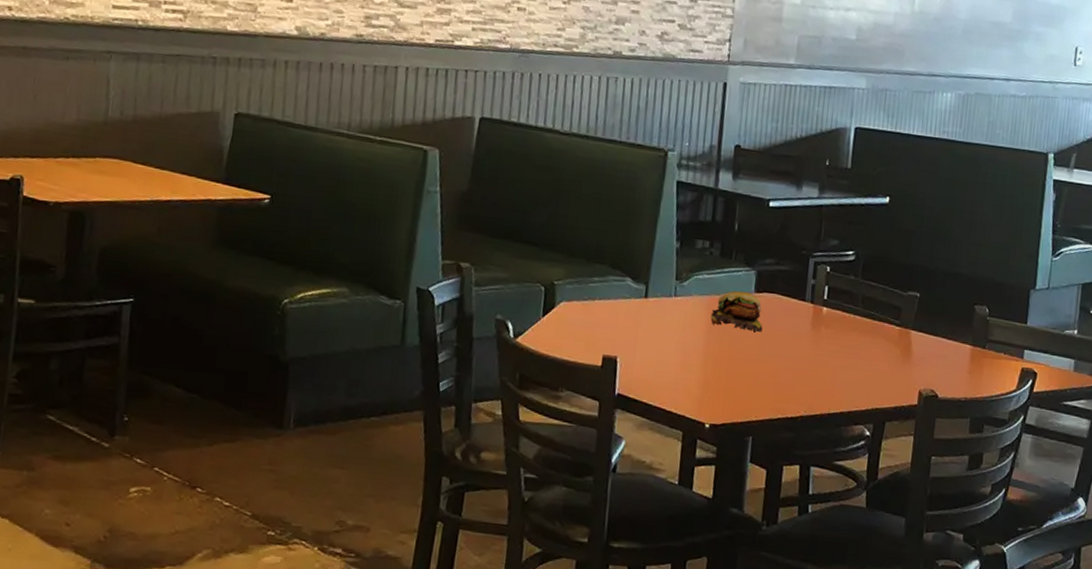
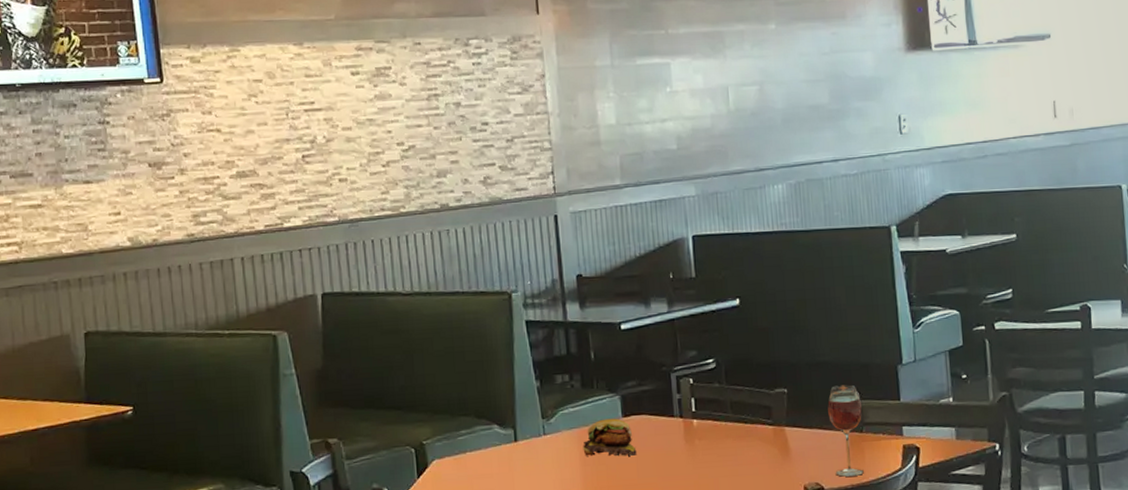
wineglass: none [951,298,990,390] -> present [827,384,864,477]

